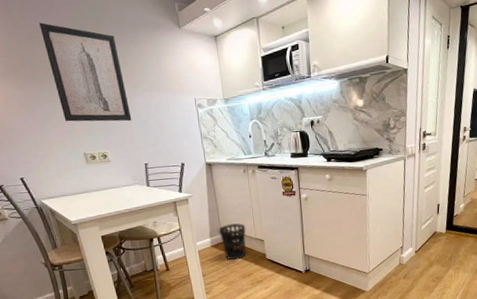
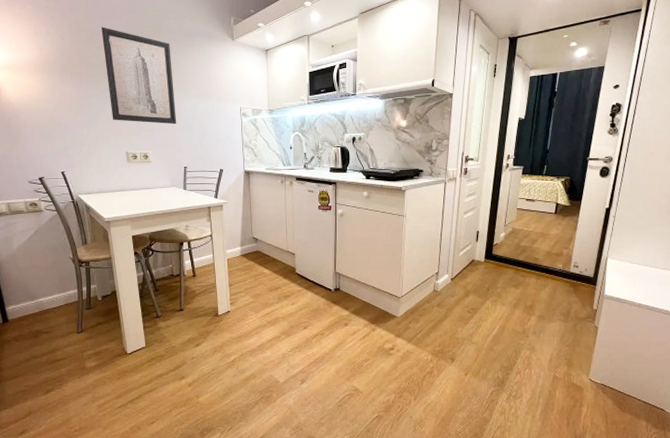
wastebasket: present [218,223,247,260] -> none [250,233,278,272]

